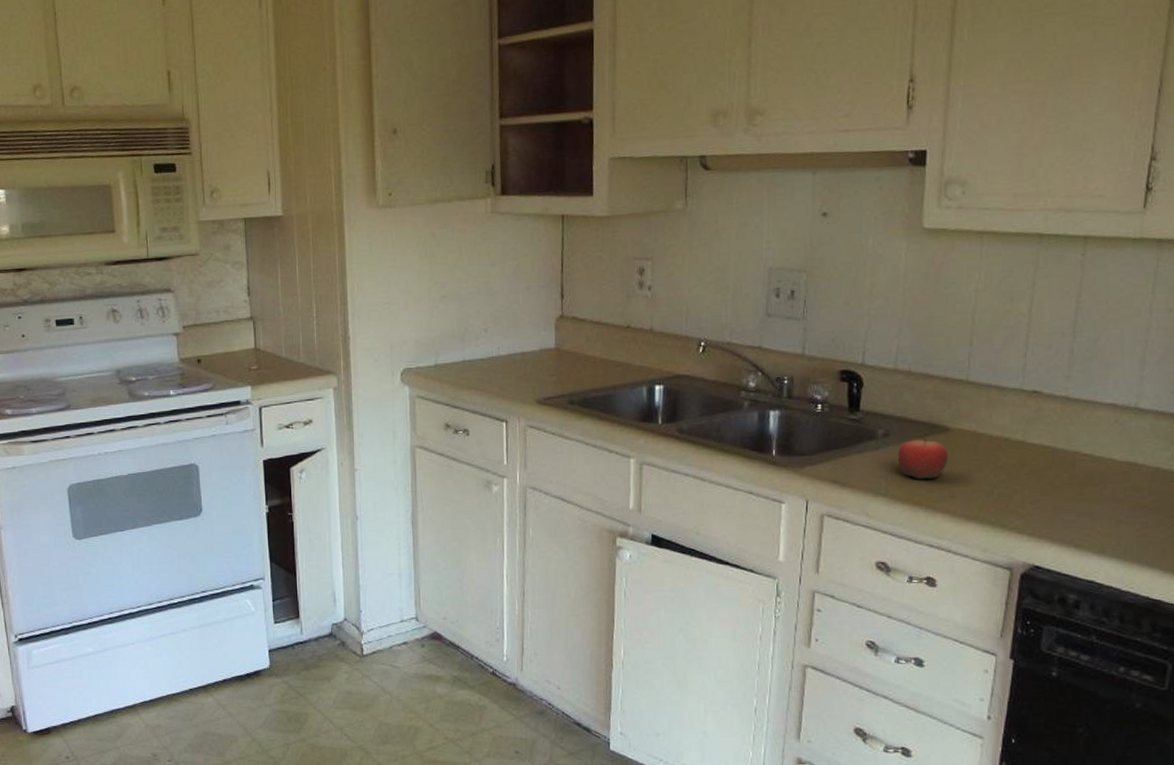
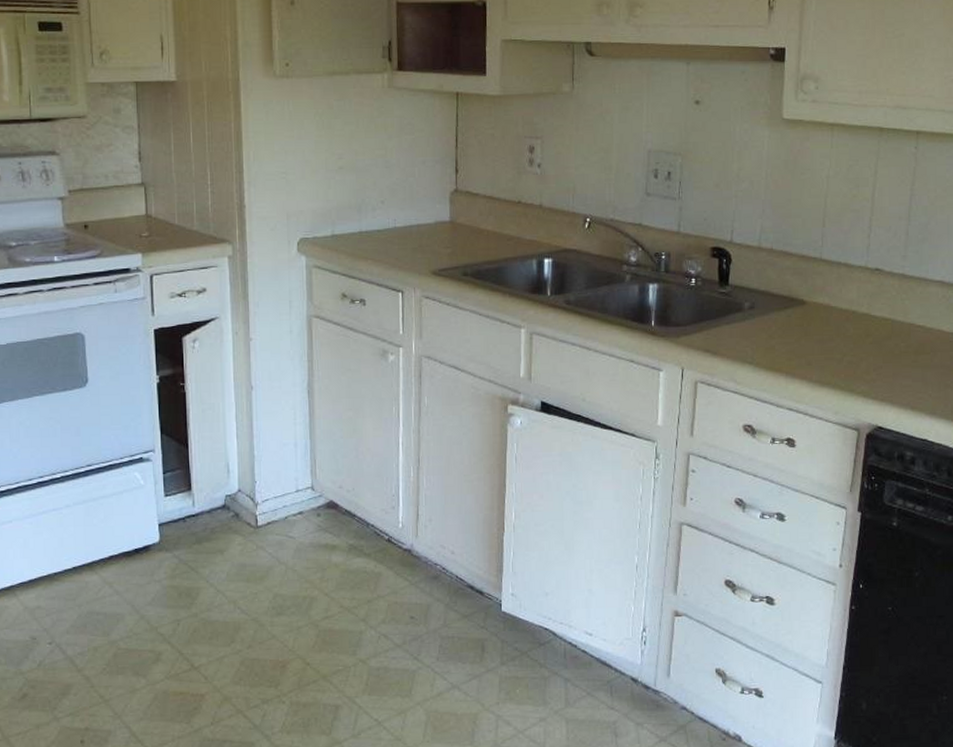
fruit: present [897,435,949,479] -> none [761,307,805,348]

